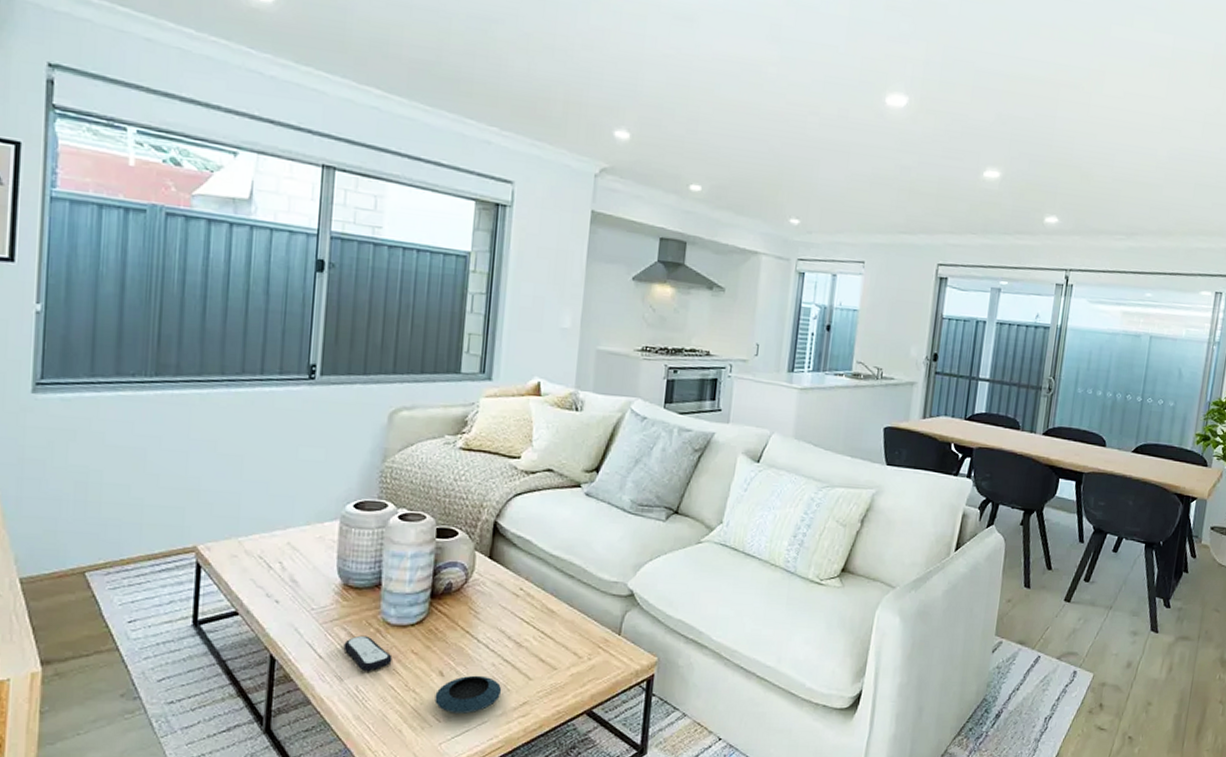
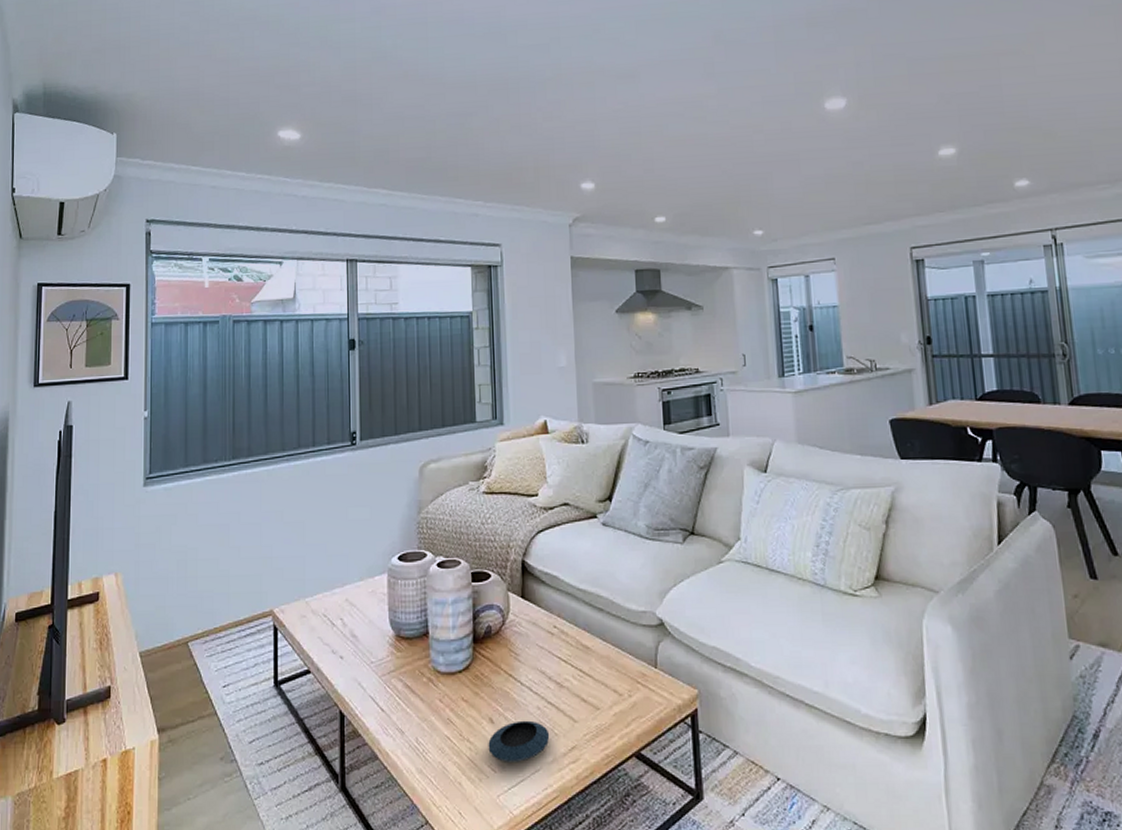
remote control: present [343,635,393,671] -> none [401,685,446,722]

